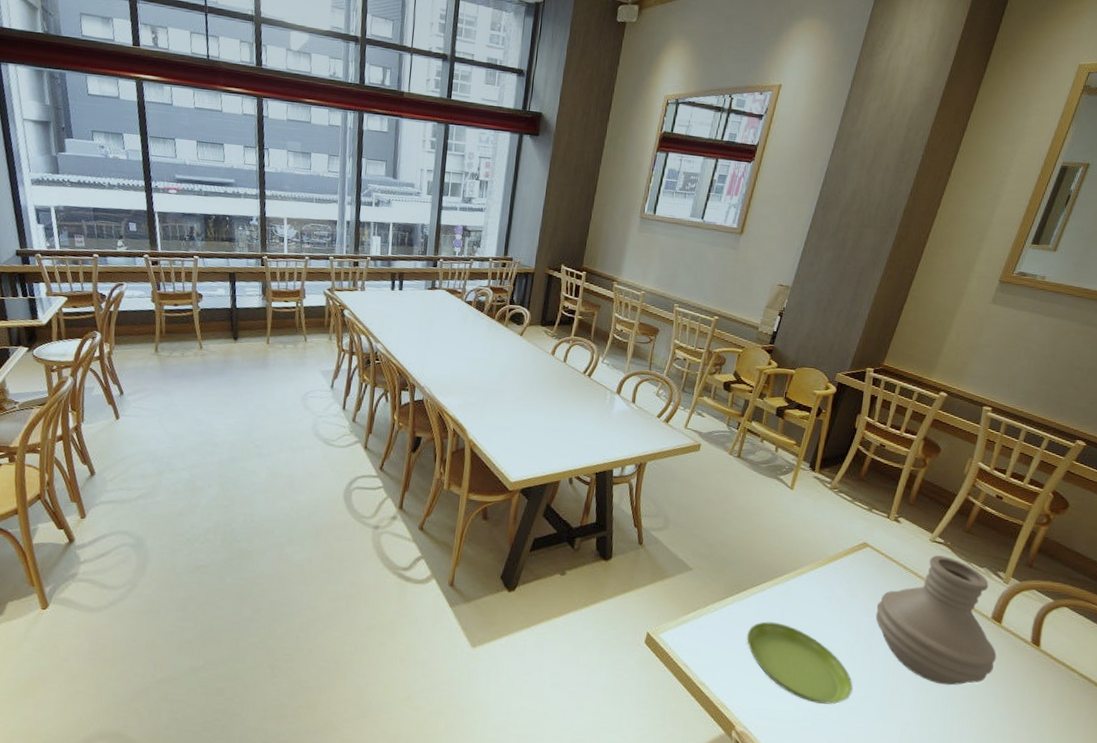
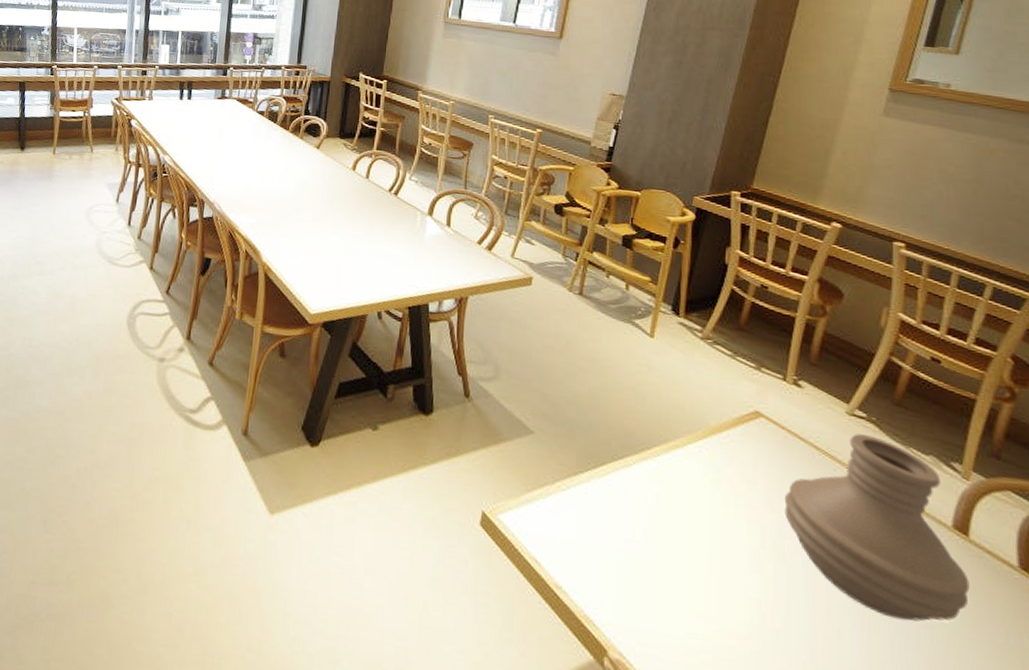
saucer: present [746,621,853,704] -> none [611,508,765,633]

